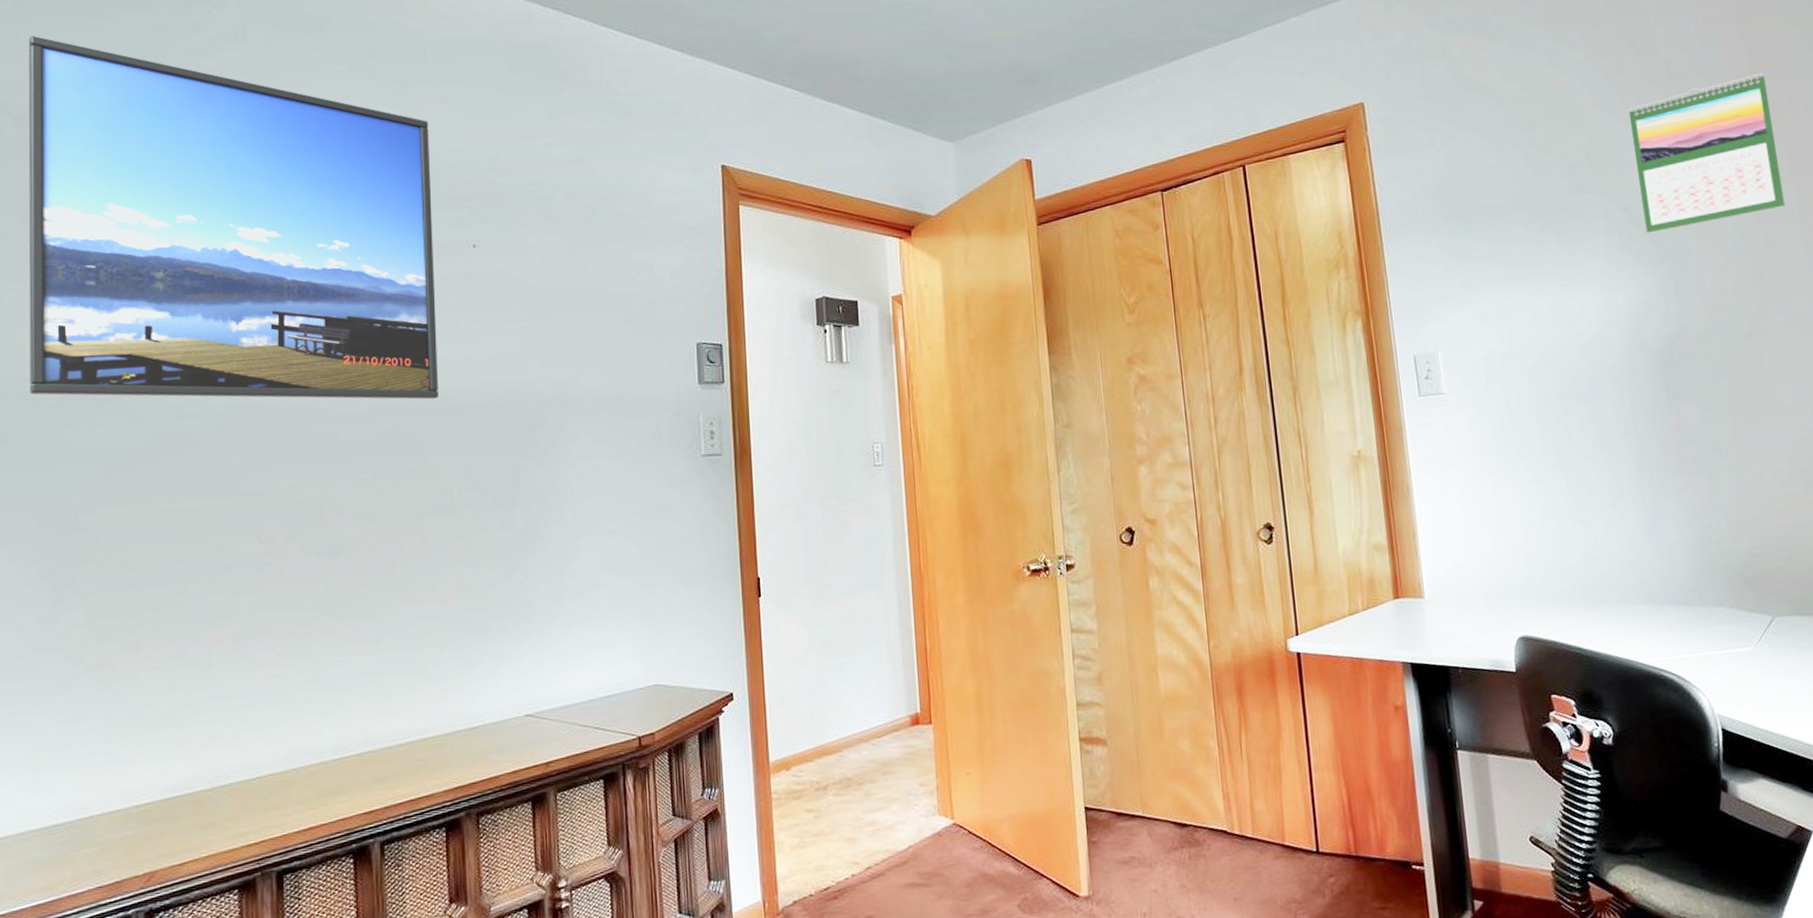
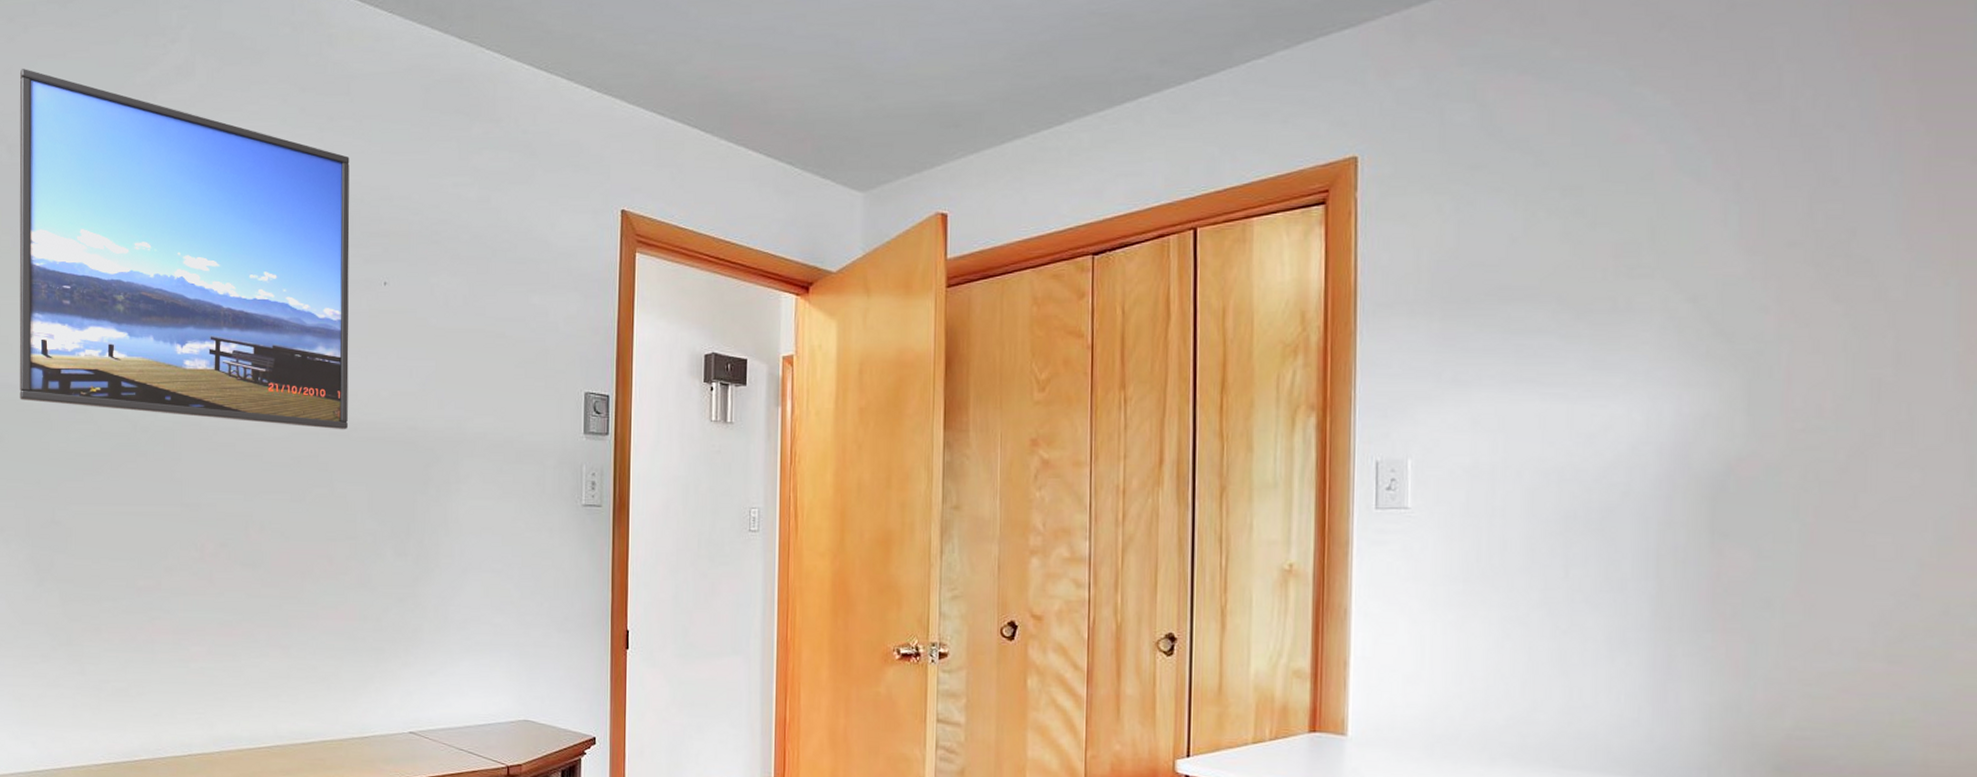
calendar: present [1628,73,1785,233] -> none [1719,127,1940,332]

